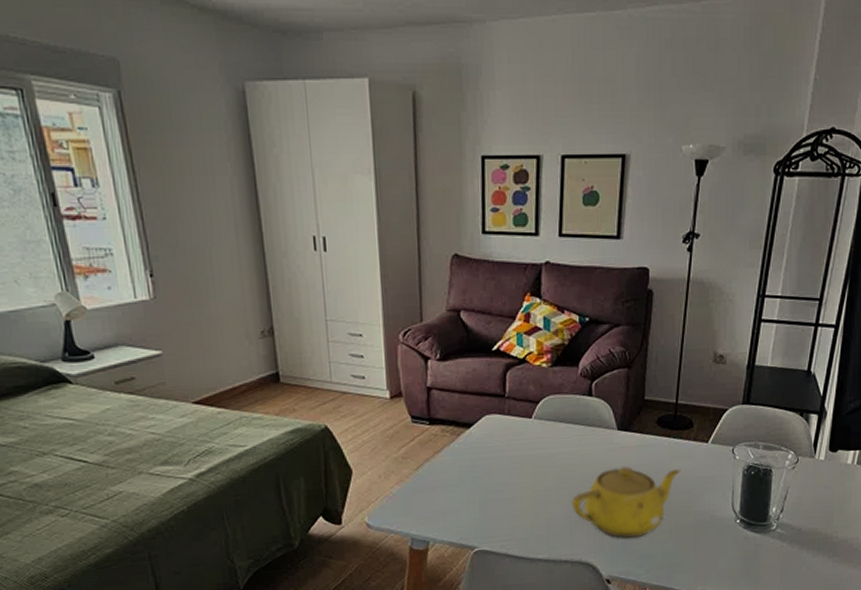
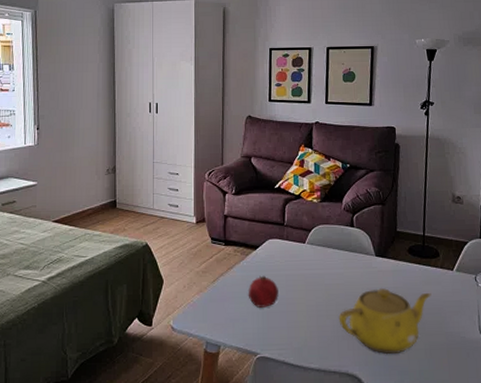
fruit: none [461,458,499,496] -> present [248,275,279,308]

